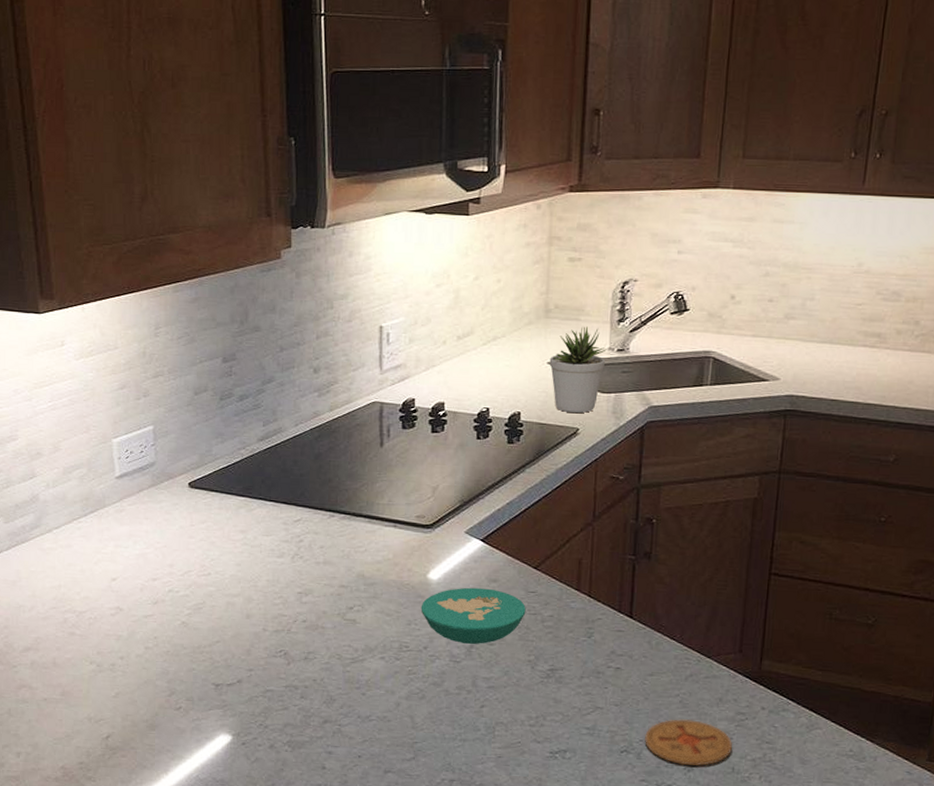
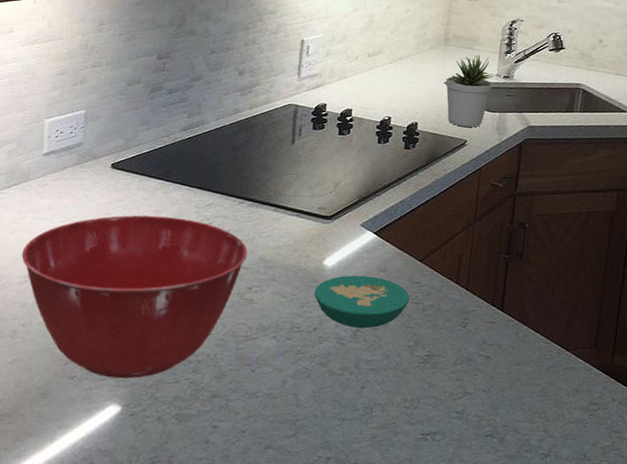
mixing bowl: none [109,536,345,708] -> present [21,215,248,379]
coaster: present [645,719,732,766] -> none [508,407,585,452]

